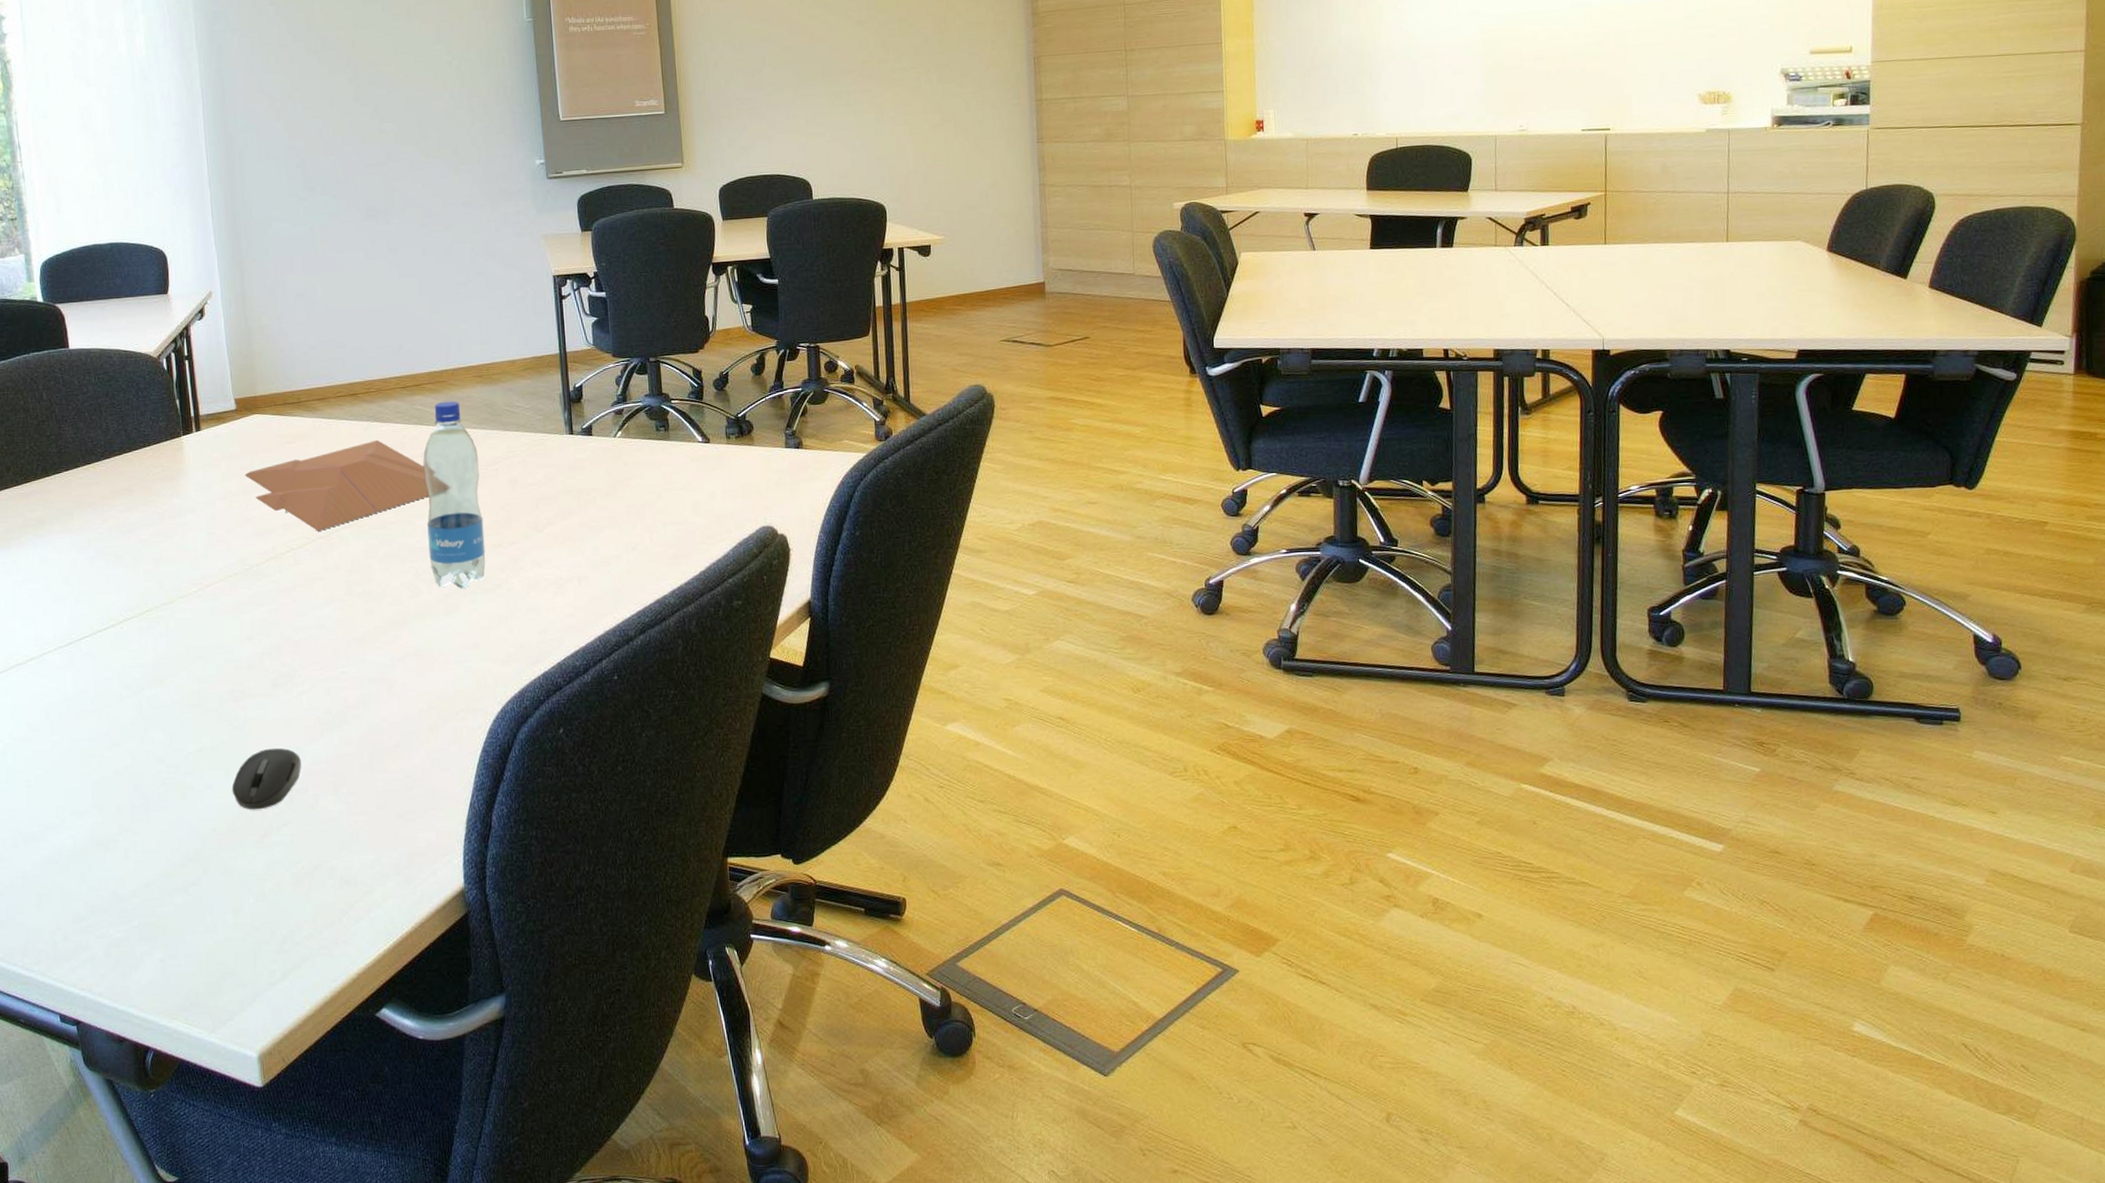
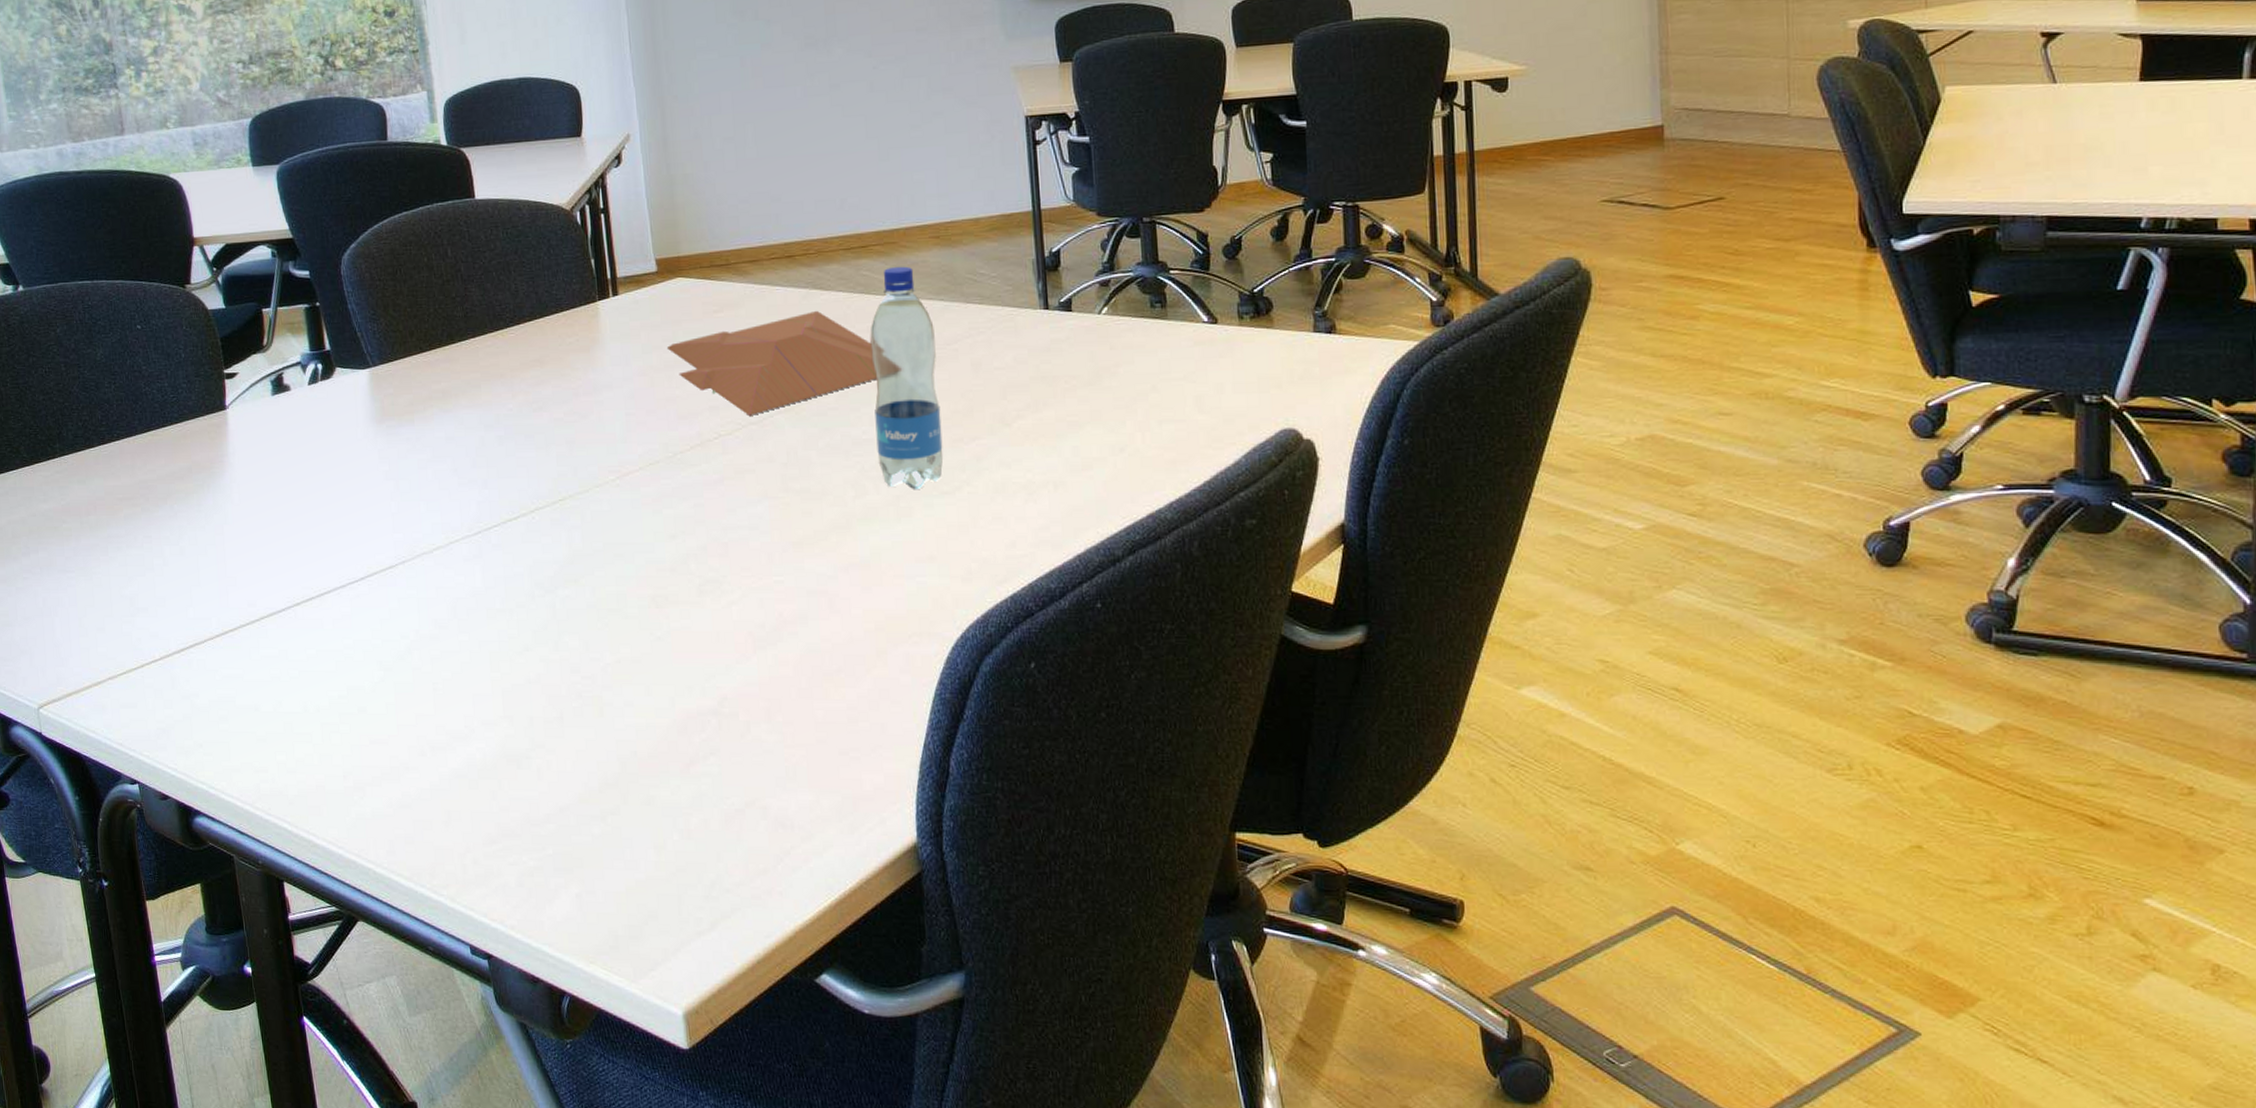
computer mouse: present [231,748,301,810] -> none [653,664,731,734]

